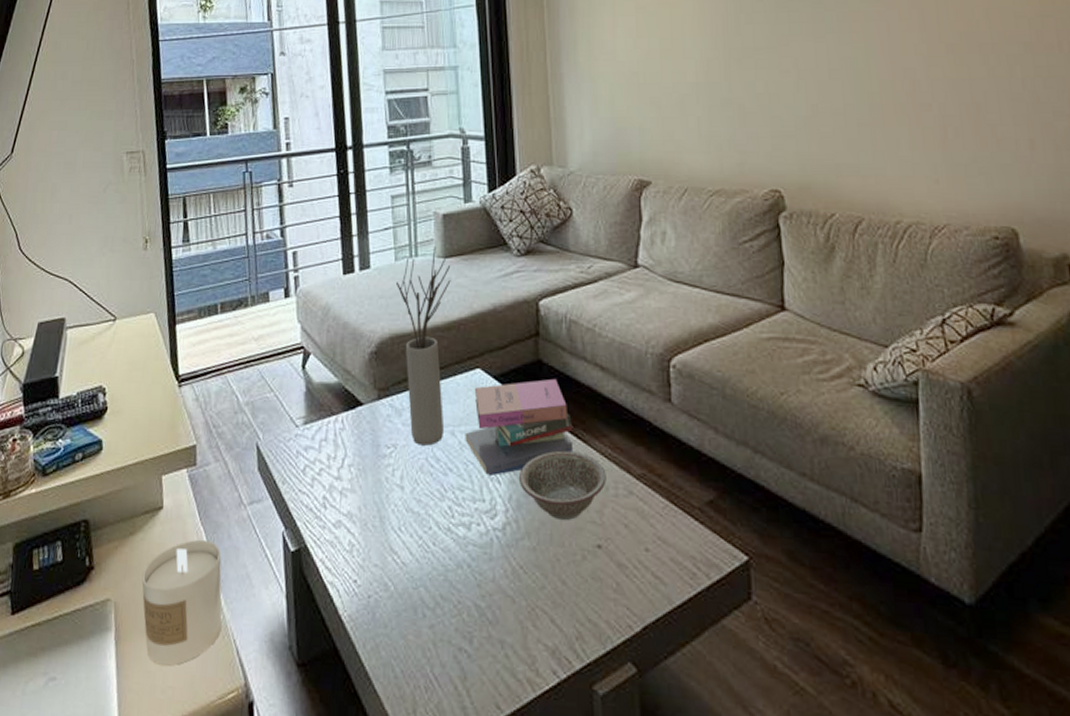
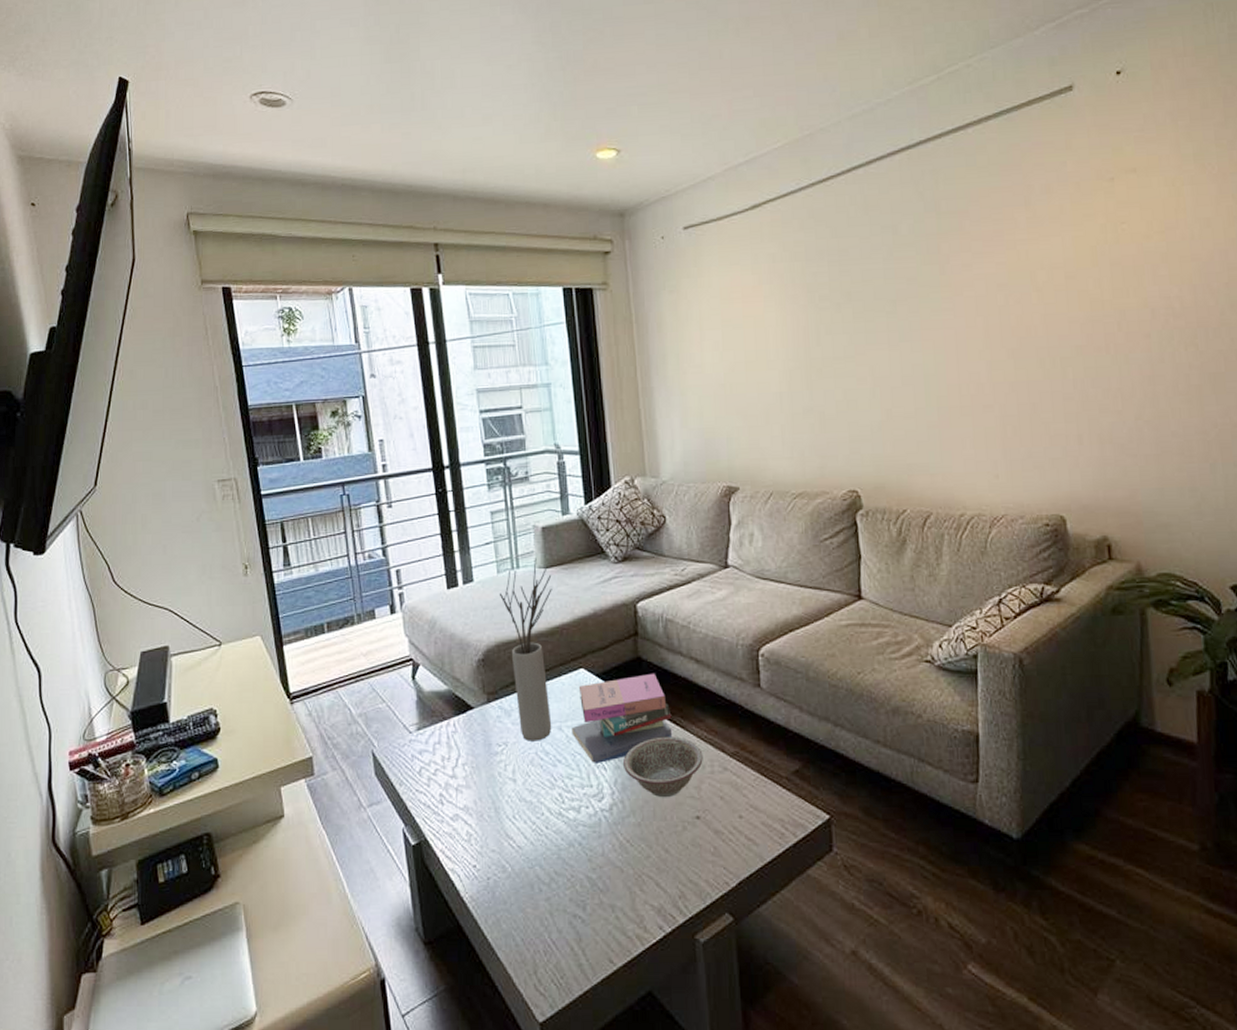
candle: present [141,539,223,667] -> none [269,841,350,957]

